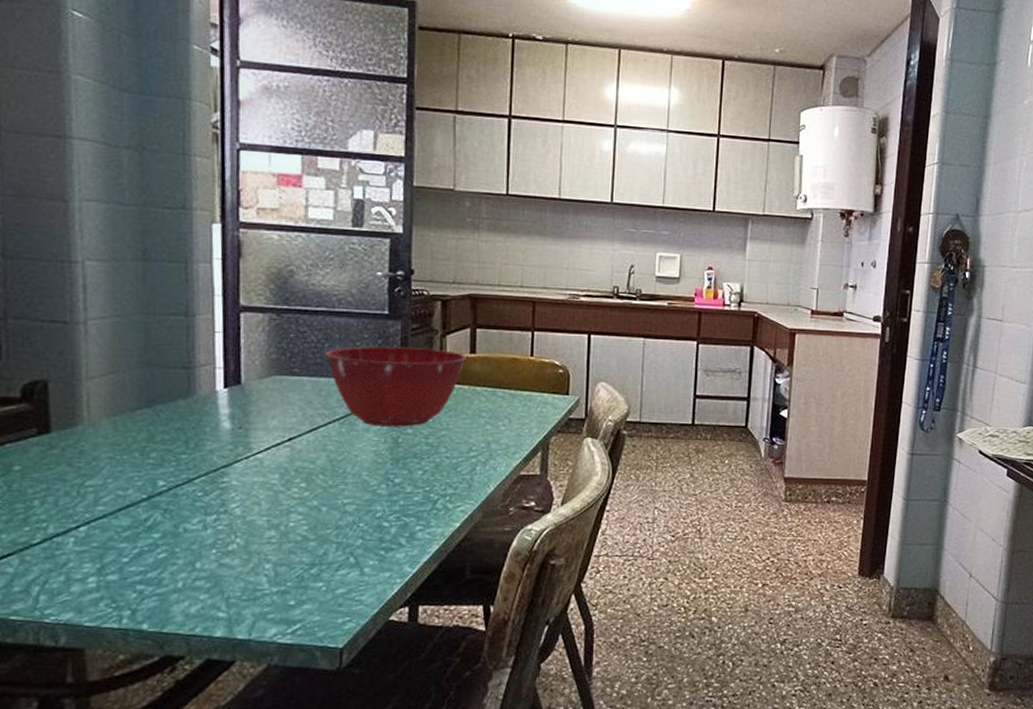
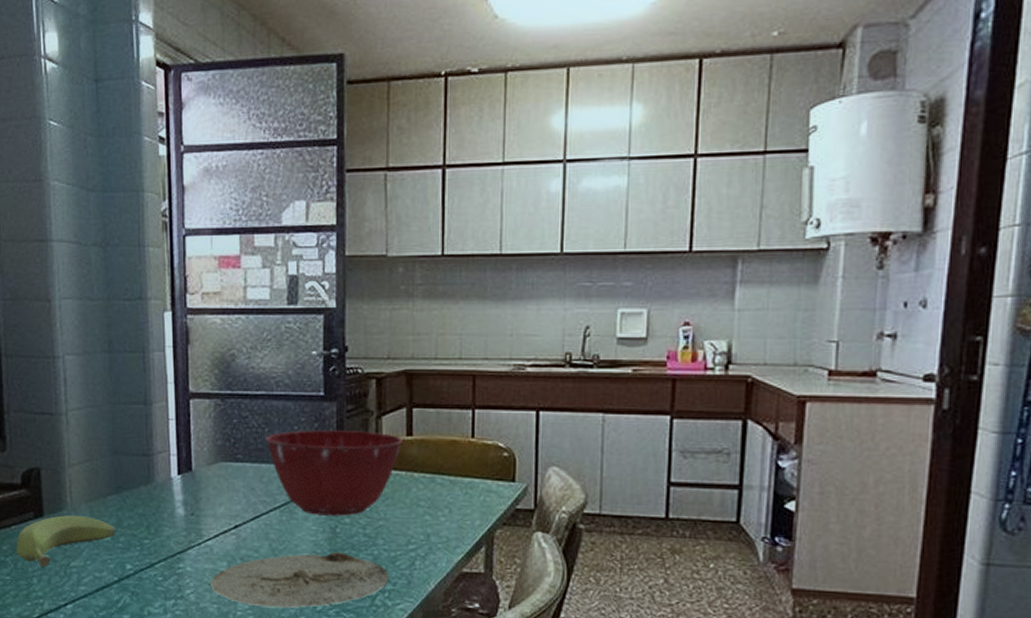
banana: none [11,431,144,489] -> present [16,515,115,568]
plate: none [259,461,451,517] -> present [210,552,390,608]

